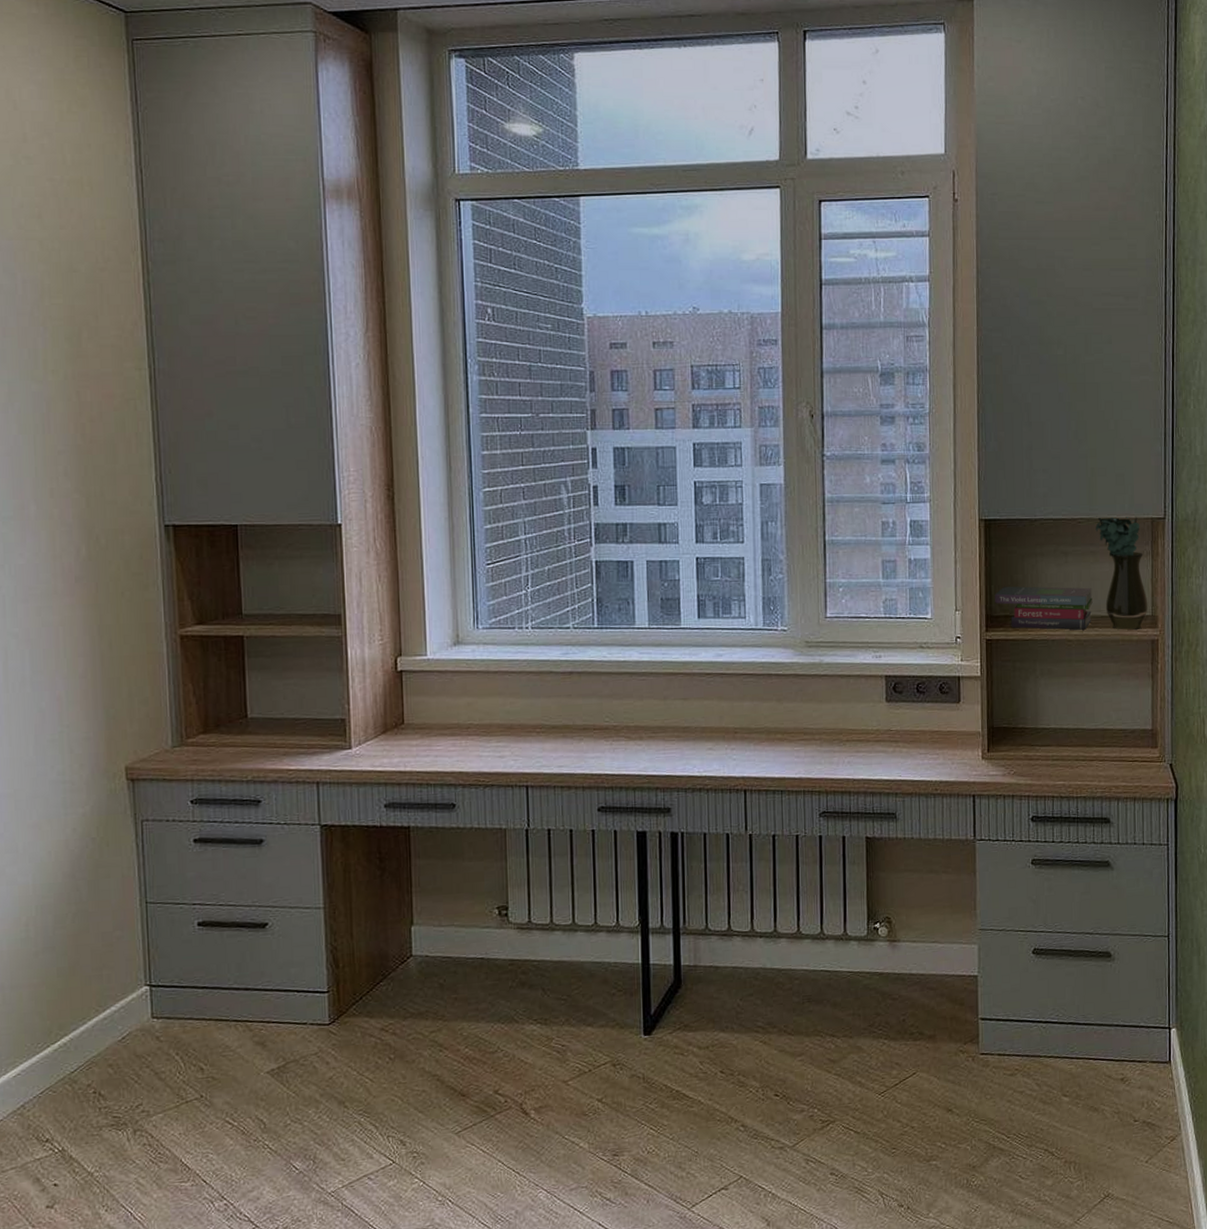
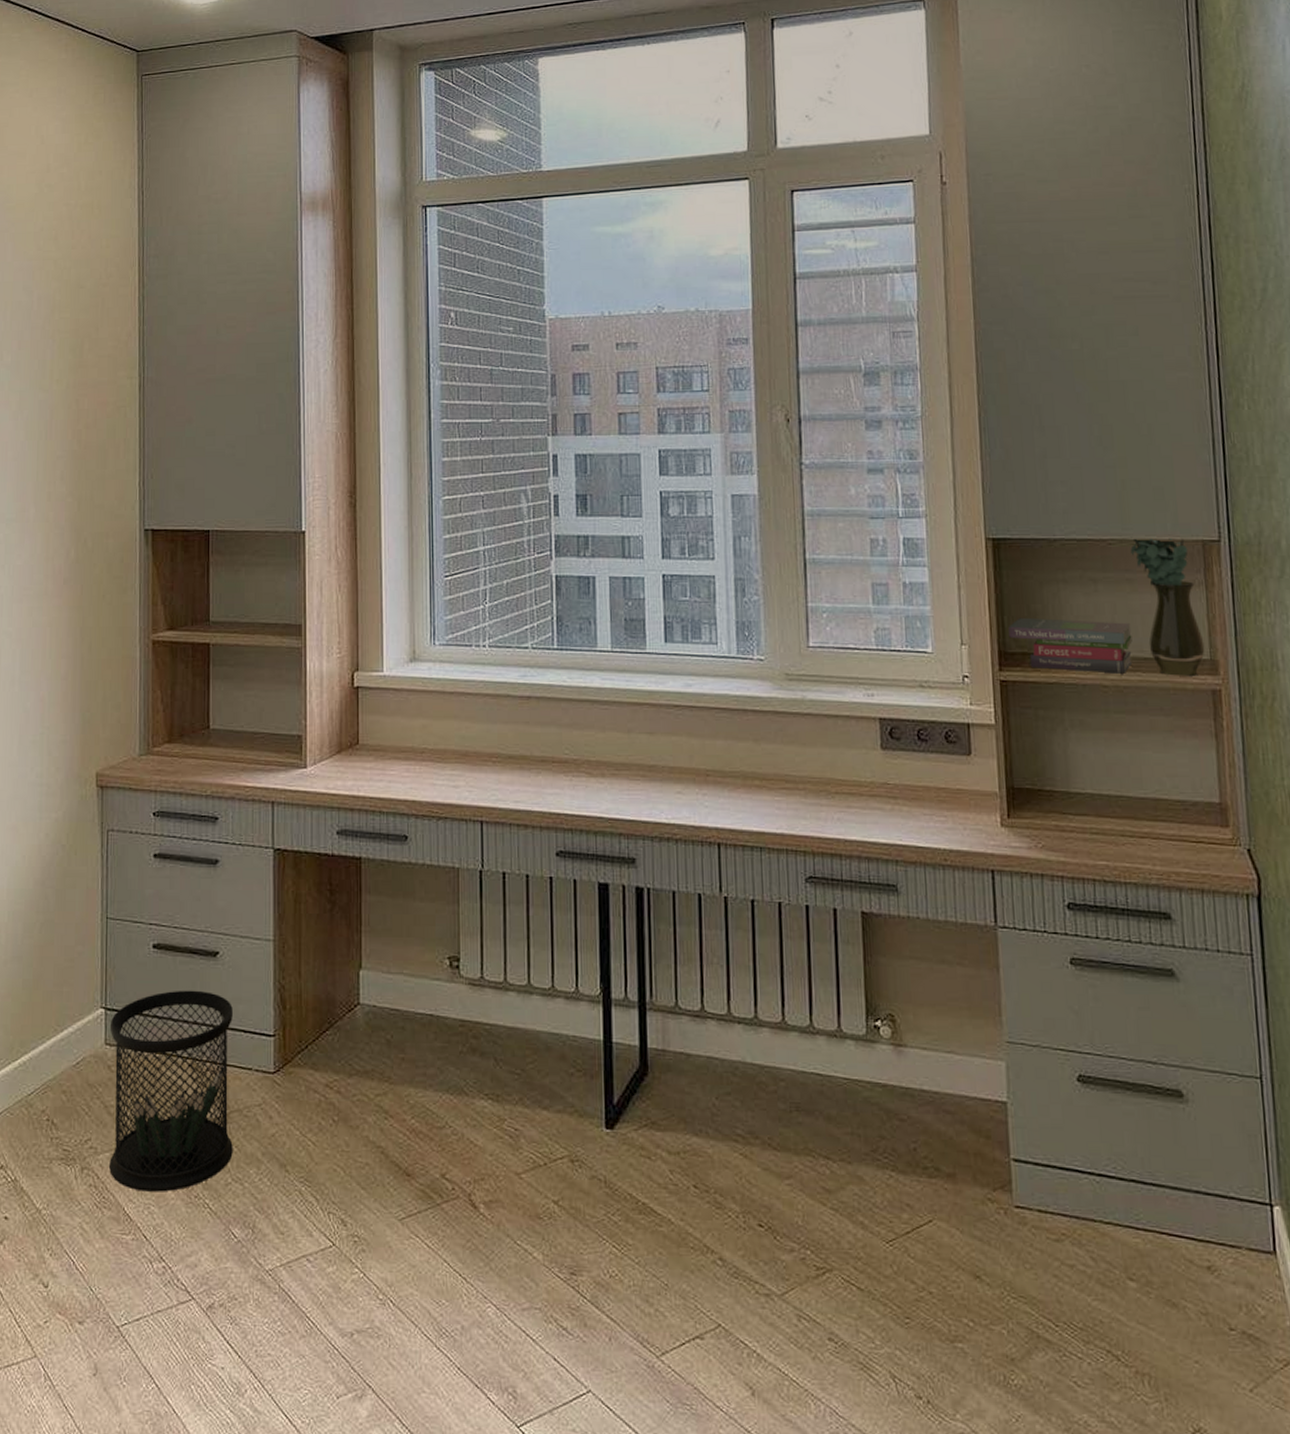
pencil holder: none [155,959,291,1143] -> present [109,990,233,1192]

